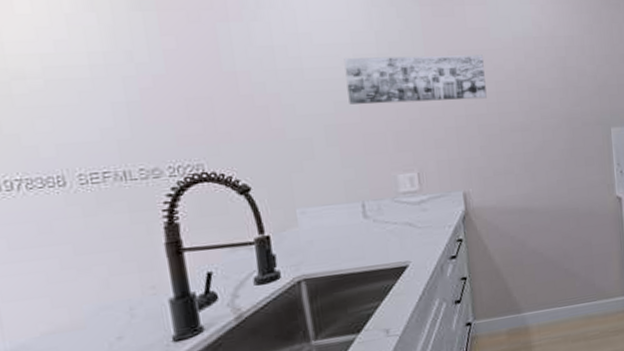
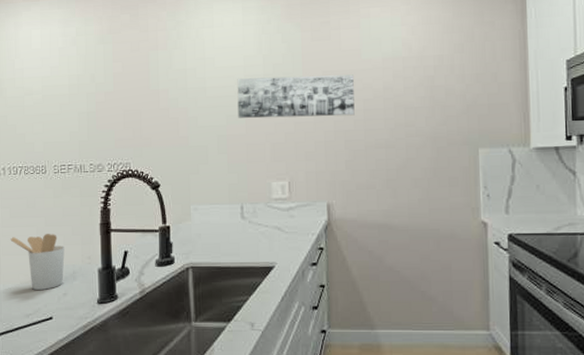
utensil holder: none [13,264,115,341] -> present [10,234,65,290]

